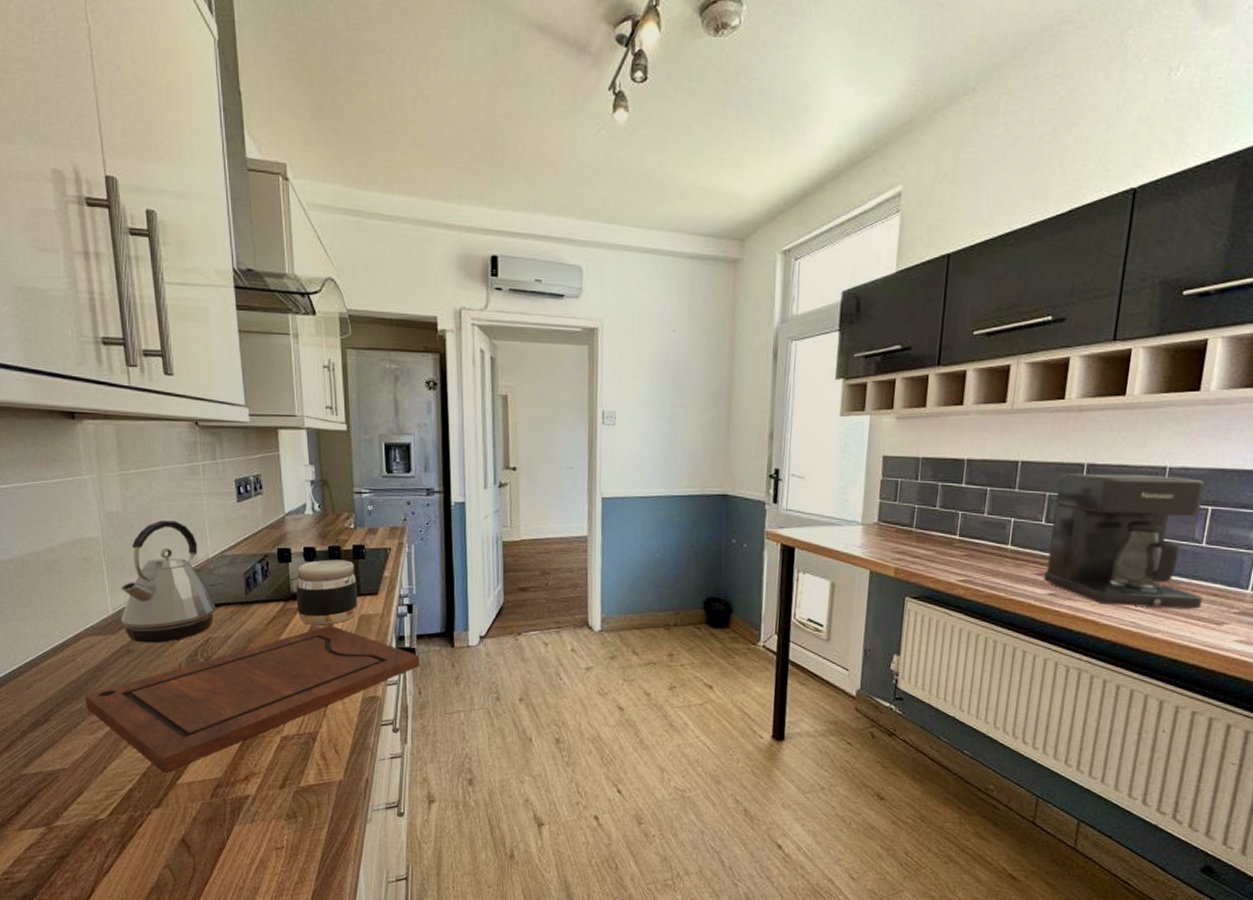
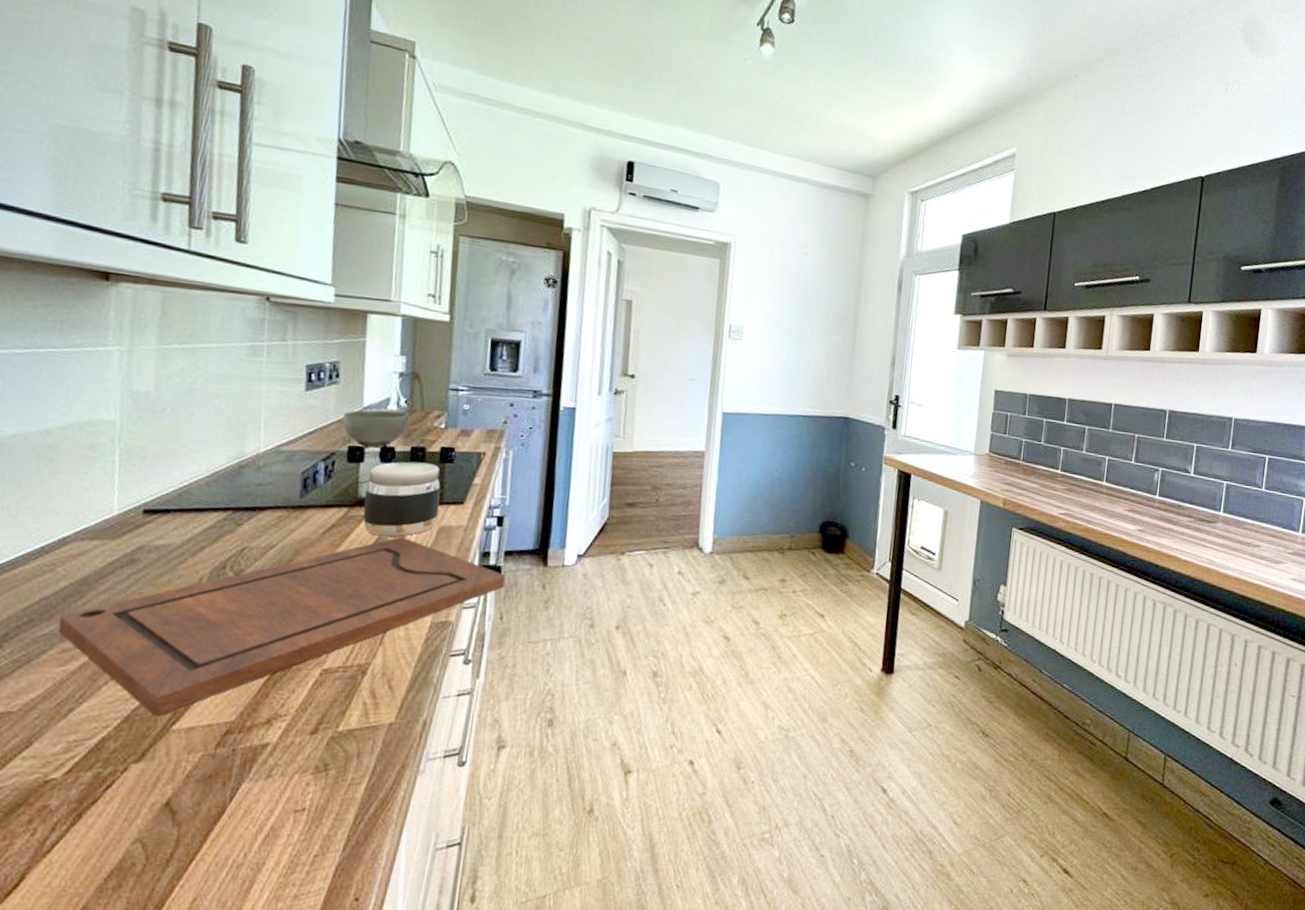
kettle: present [120,520,216,643] -> none [127,405,260,552]
bowl: none [269,515,324,549] -> present [342,410,410,448]
coffee maker: present [1043,473,1205,609] -> none [1133,417,1264,549]

